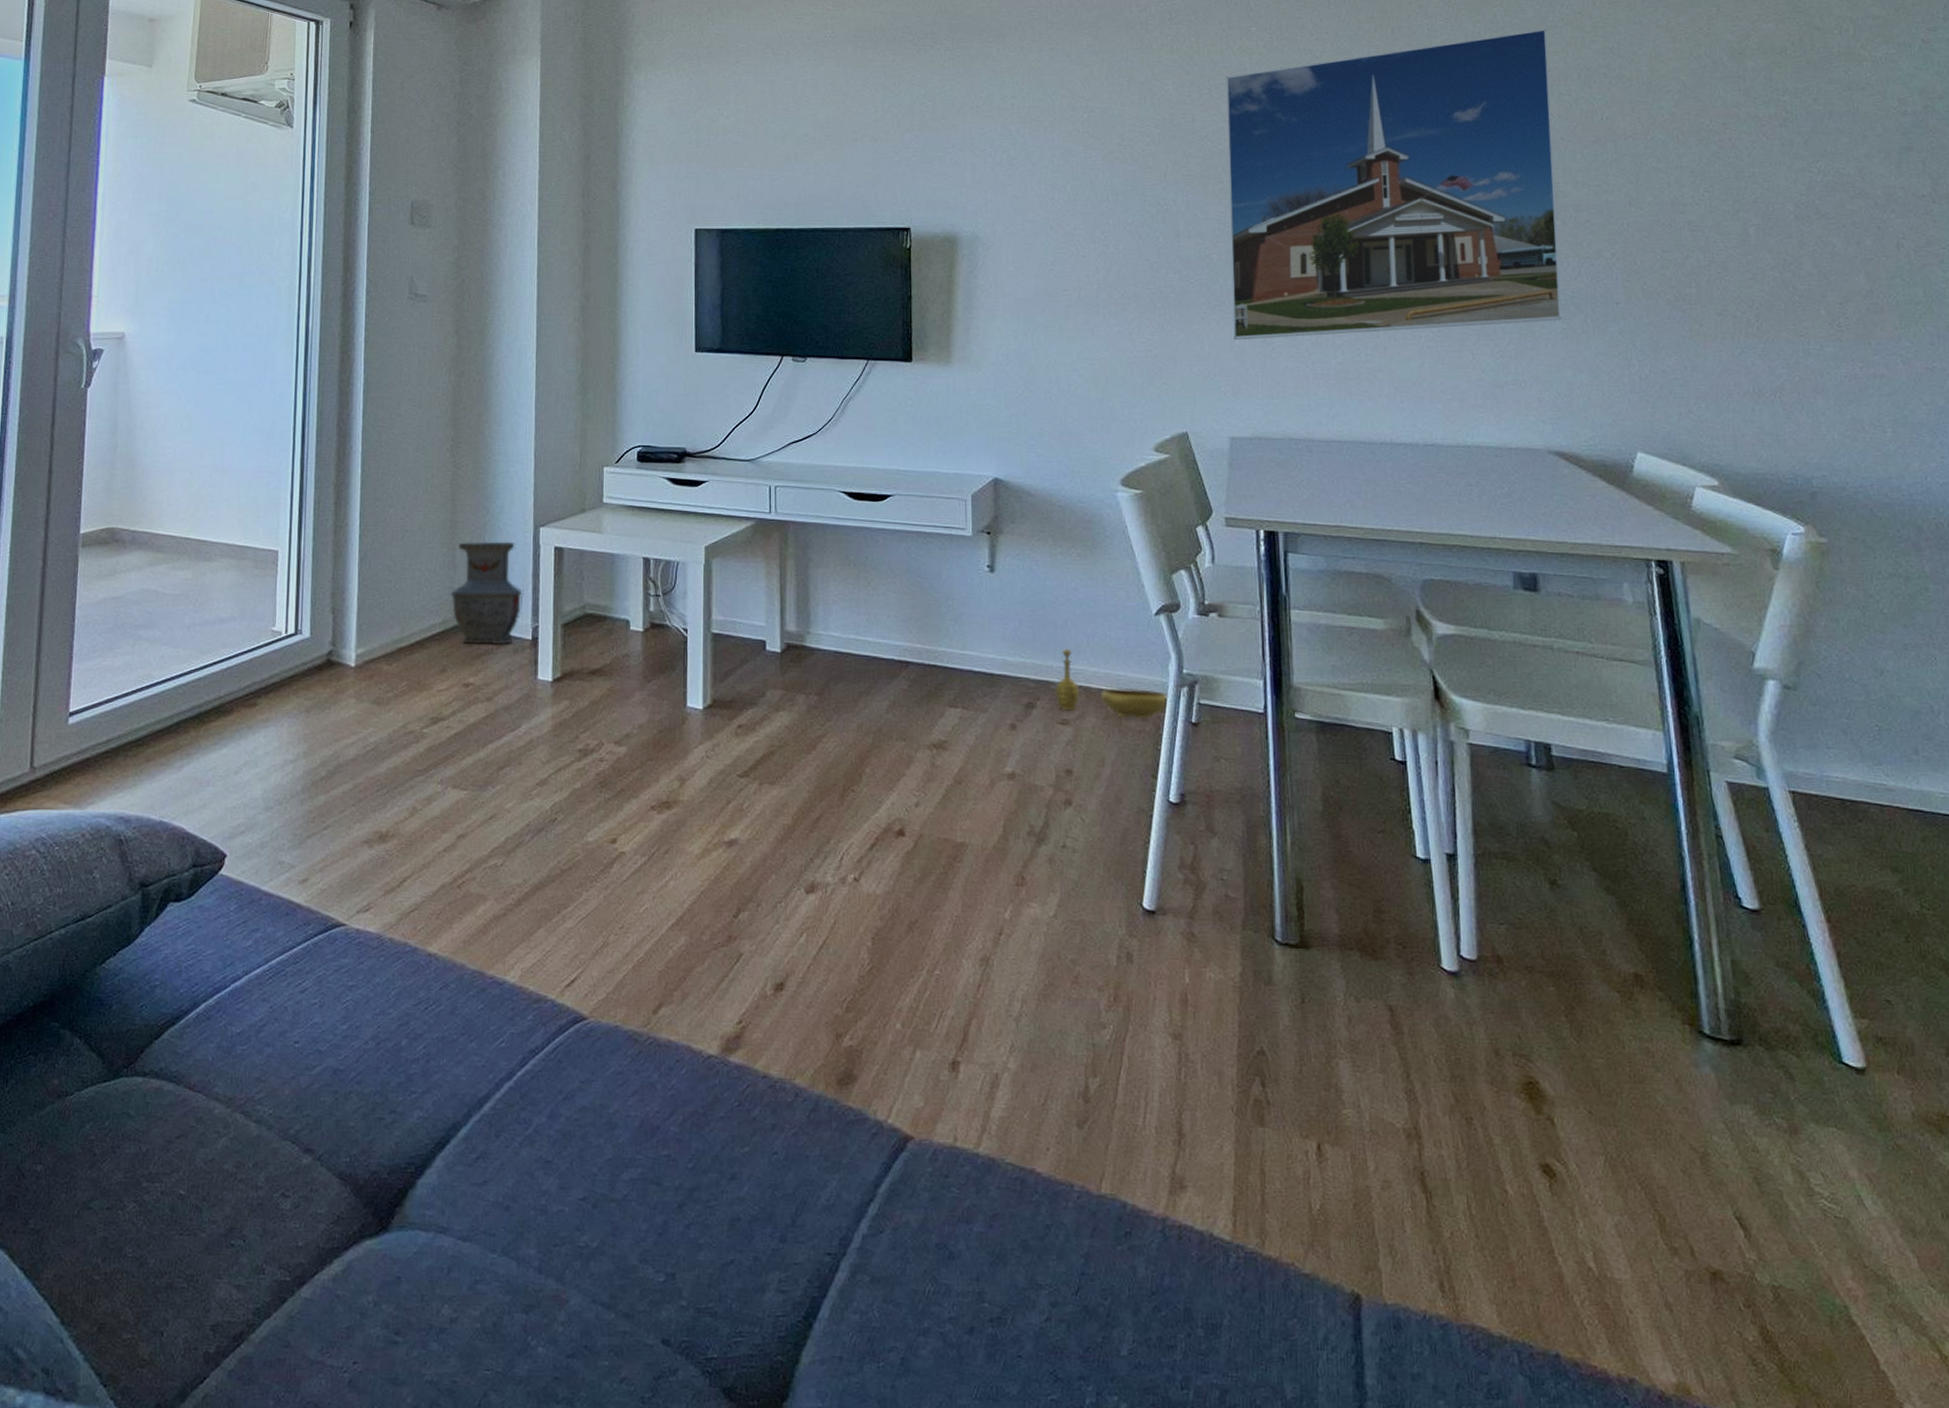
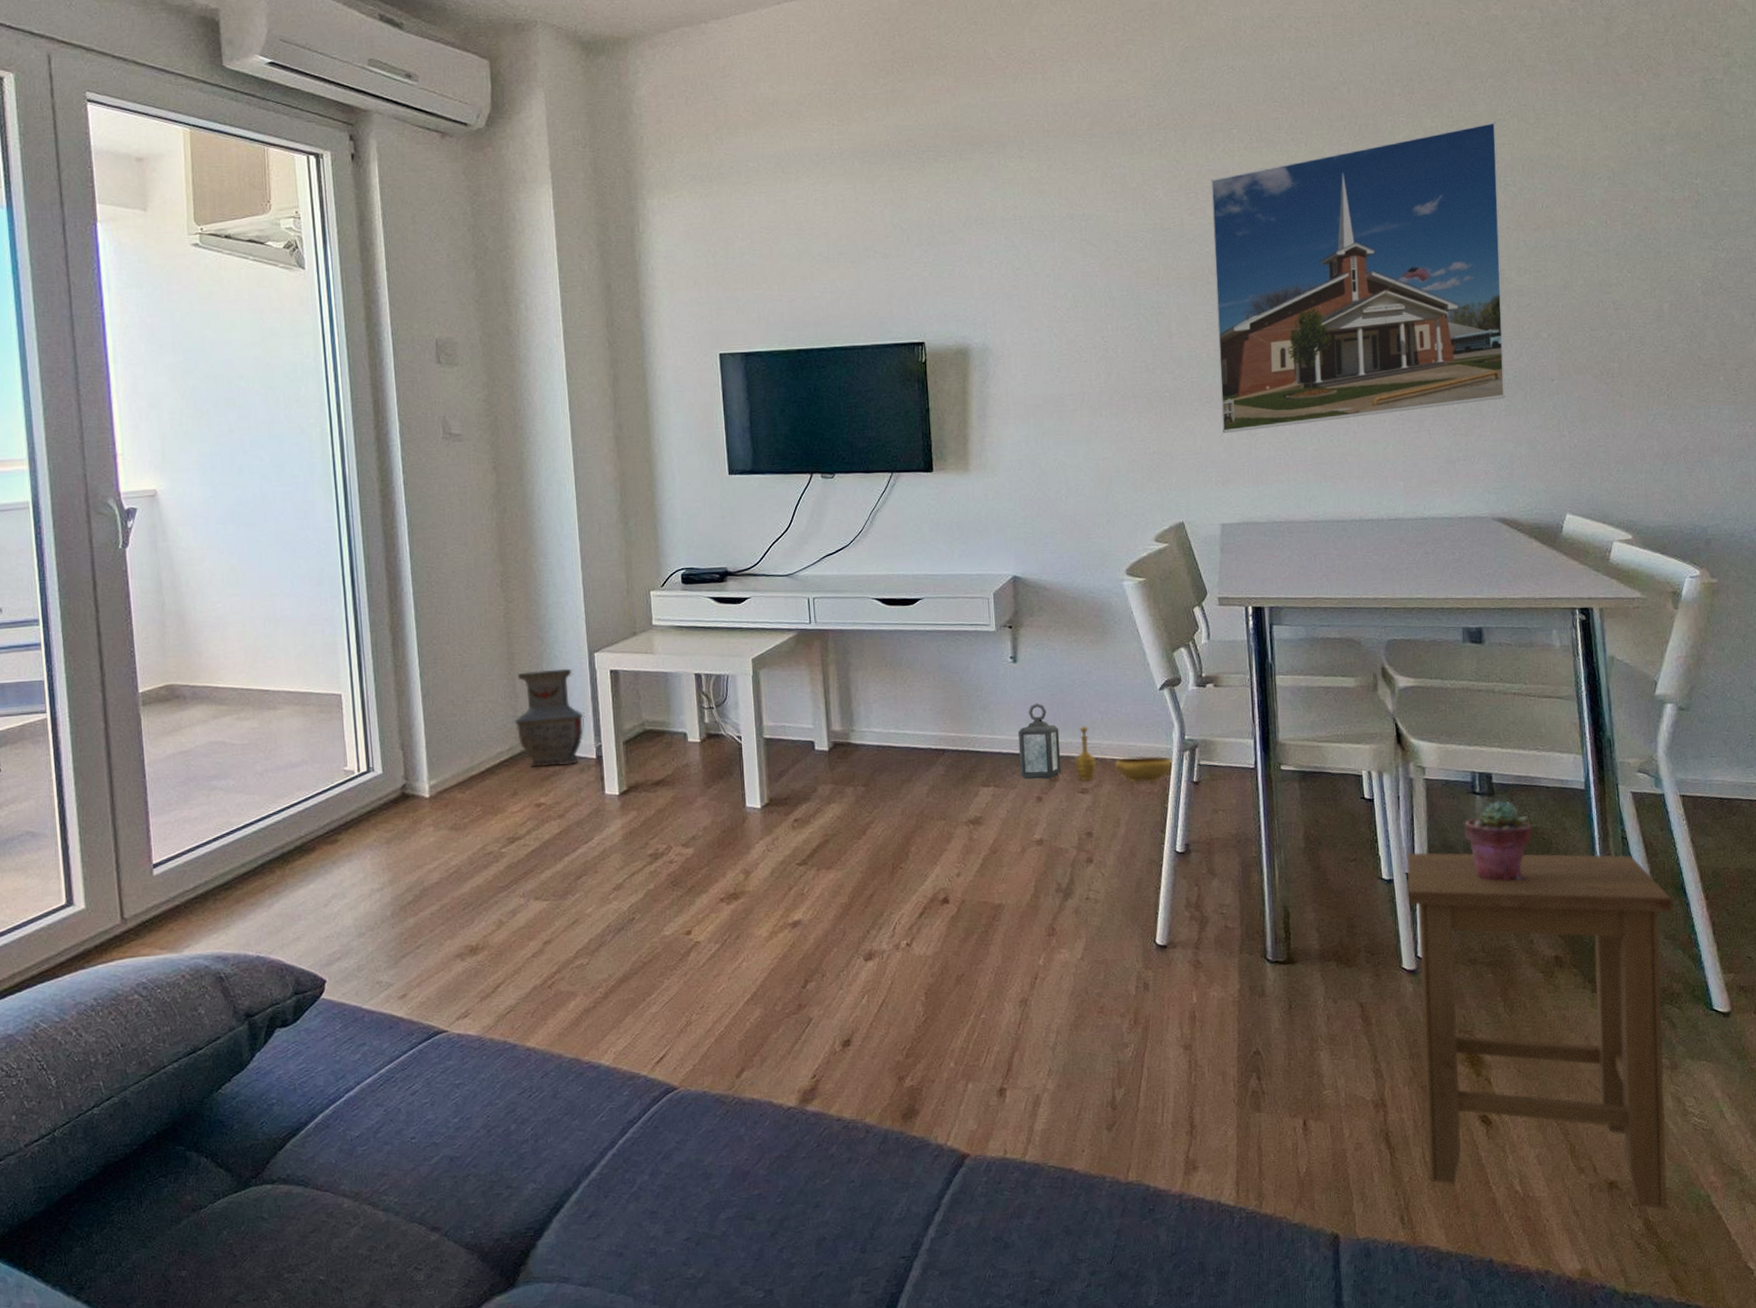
lantern: none [992,619,1040,704] -> present [1018,703,1062,780]
stool: none [1447,828,1790,1317] -> present [1407,852,1674,1209]
potted succulent: none [1517,776,1602,875] -> present [1464,800,1532,882]

